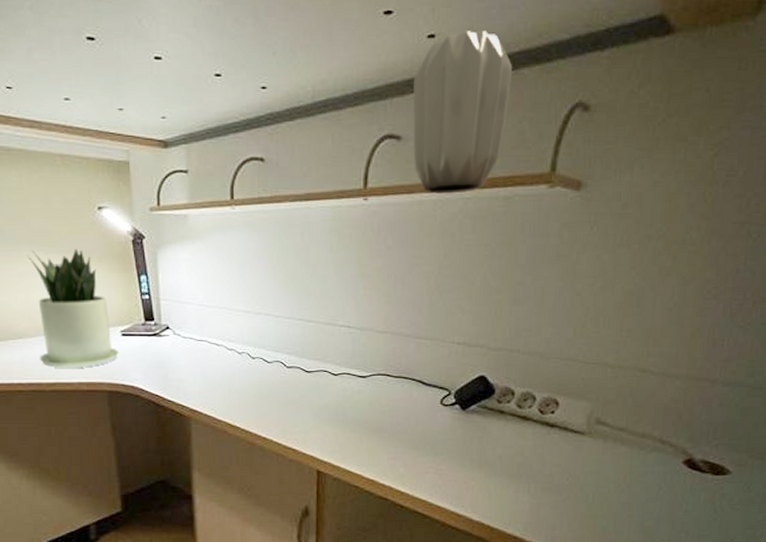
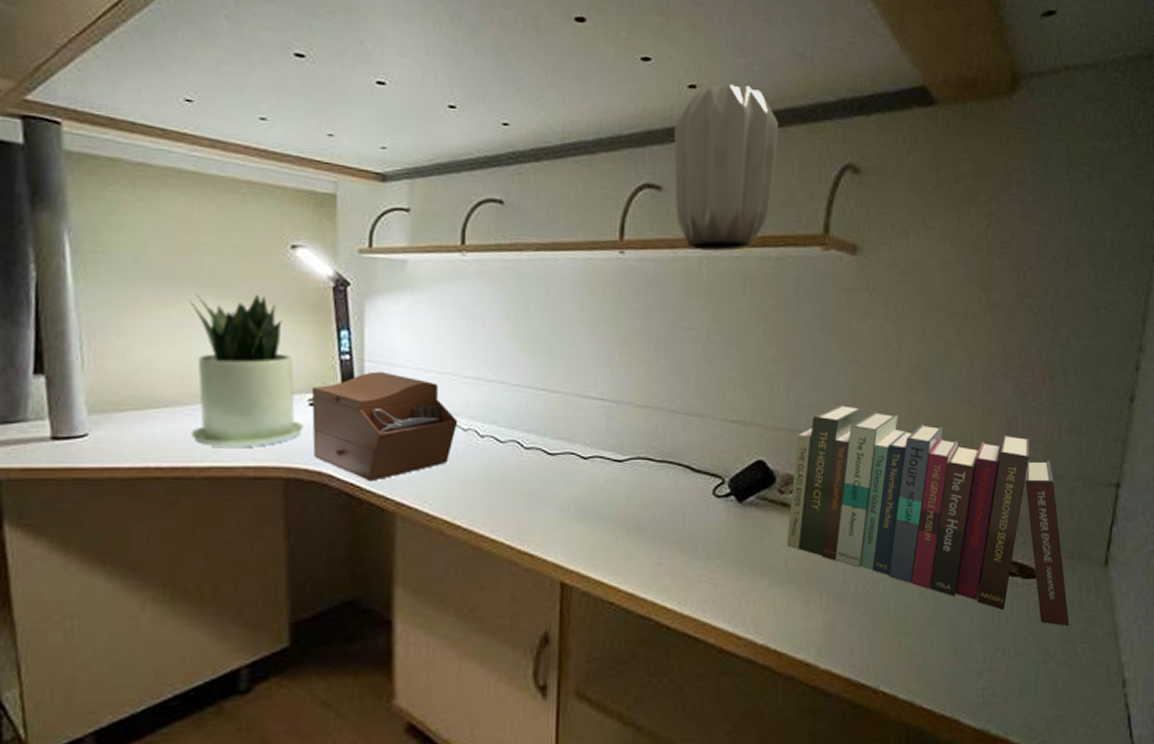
sewing box: none [122,308,234,393] -> present [311,371,458,481]
books: none [501,327,754,515] -> present [786,404,1070,626]

